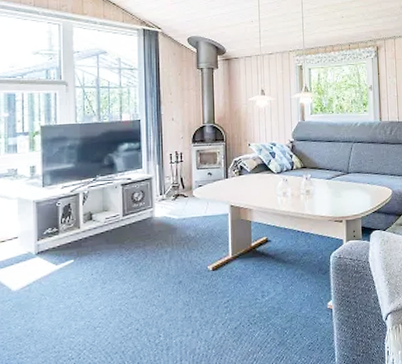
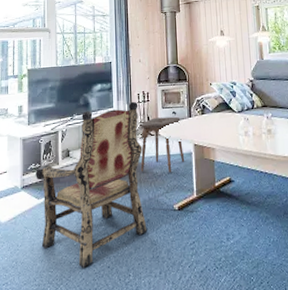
armchair: none [53,162,179,332] -> present [36,101,147,268]
stool: none [172,177,220,234] -> present [140,116,185,173]

